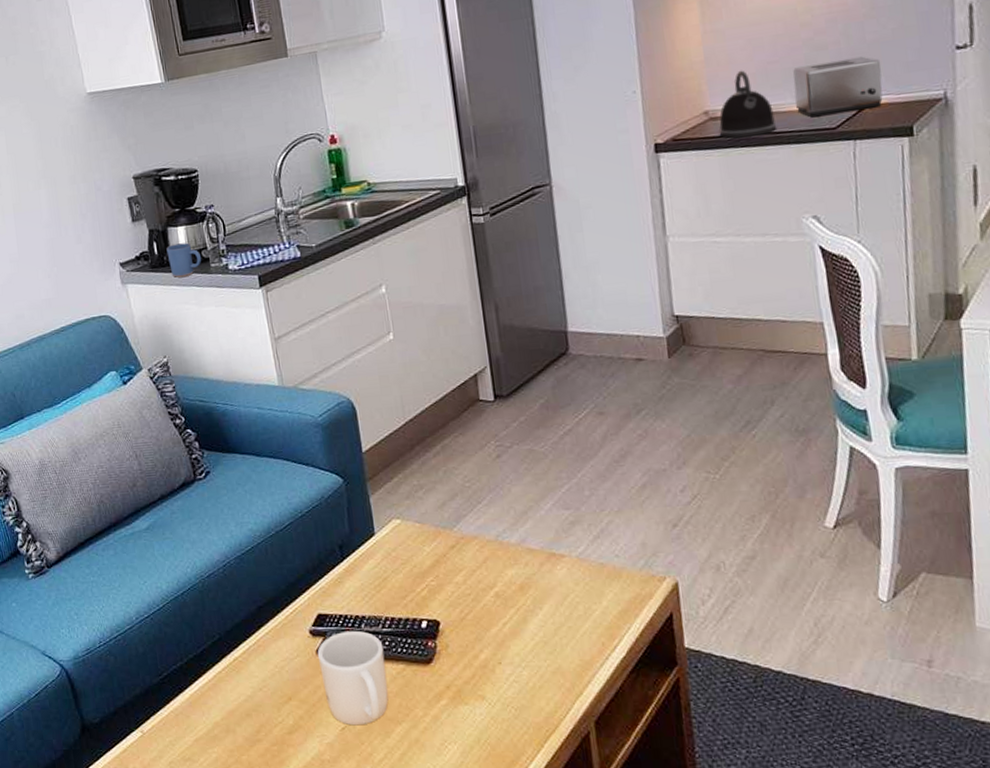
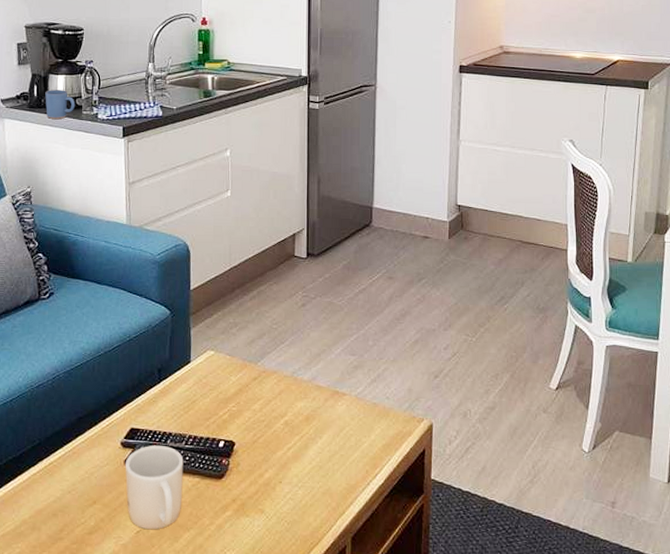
kettle: present [718,70,777,139] -> none [509,18,552,72]
toaster: present [793,56,883,118] -> none [568,22,632,64]

